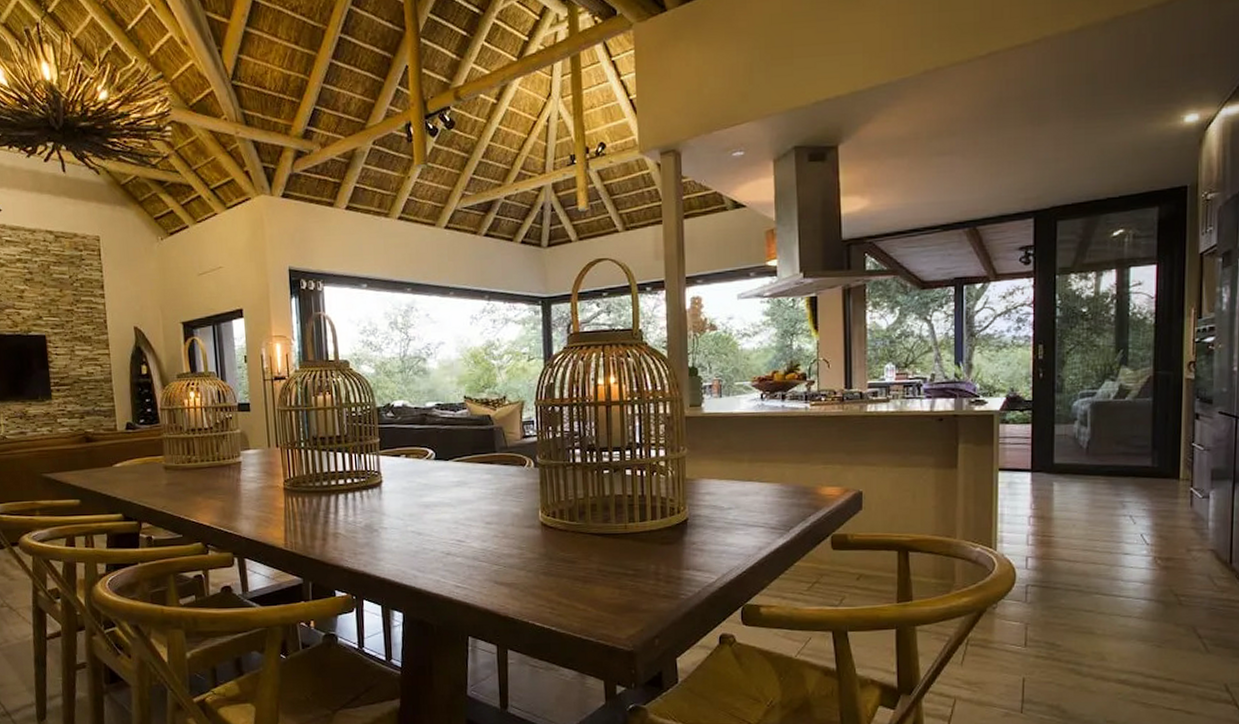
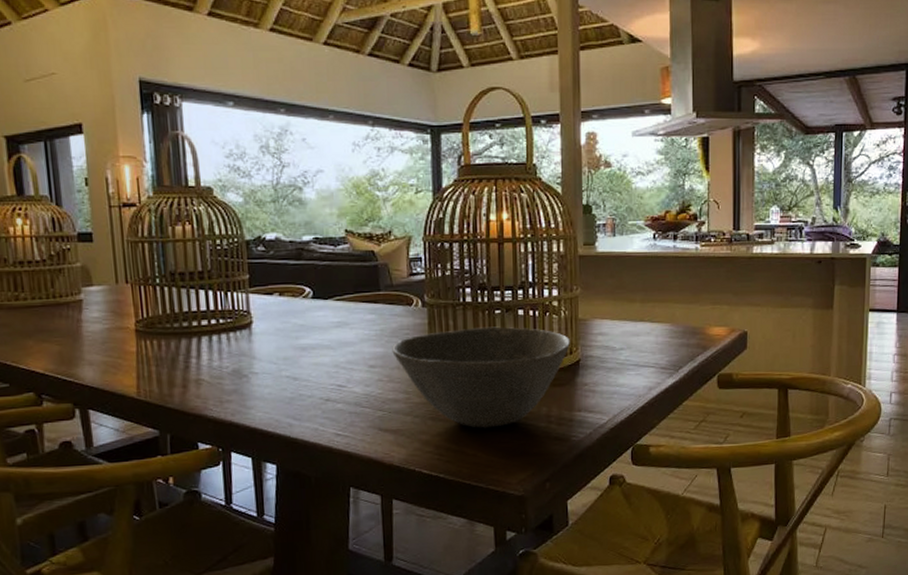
bowl: none [507,486,679,584] -> present [392,326,571,428]

